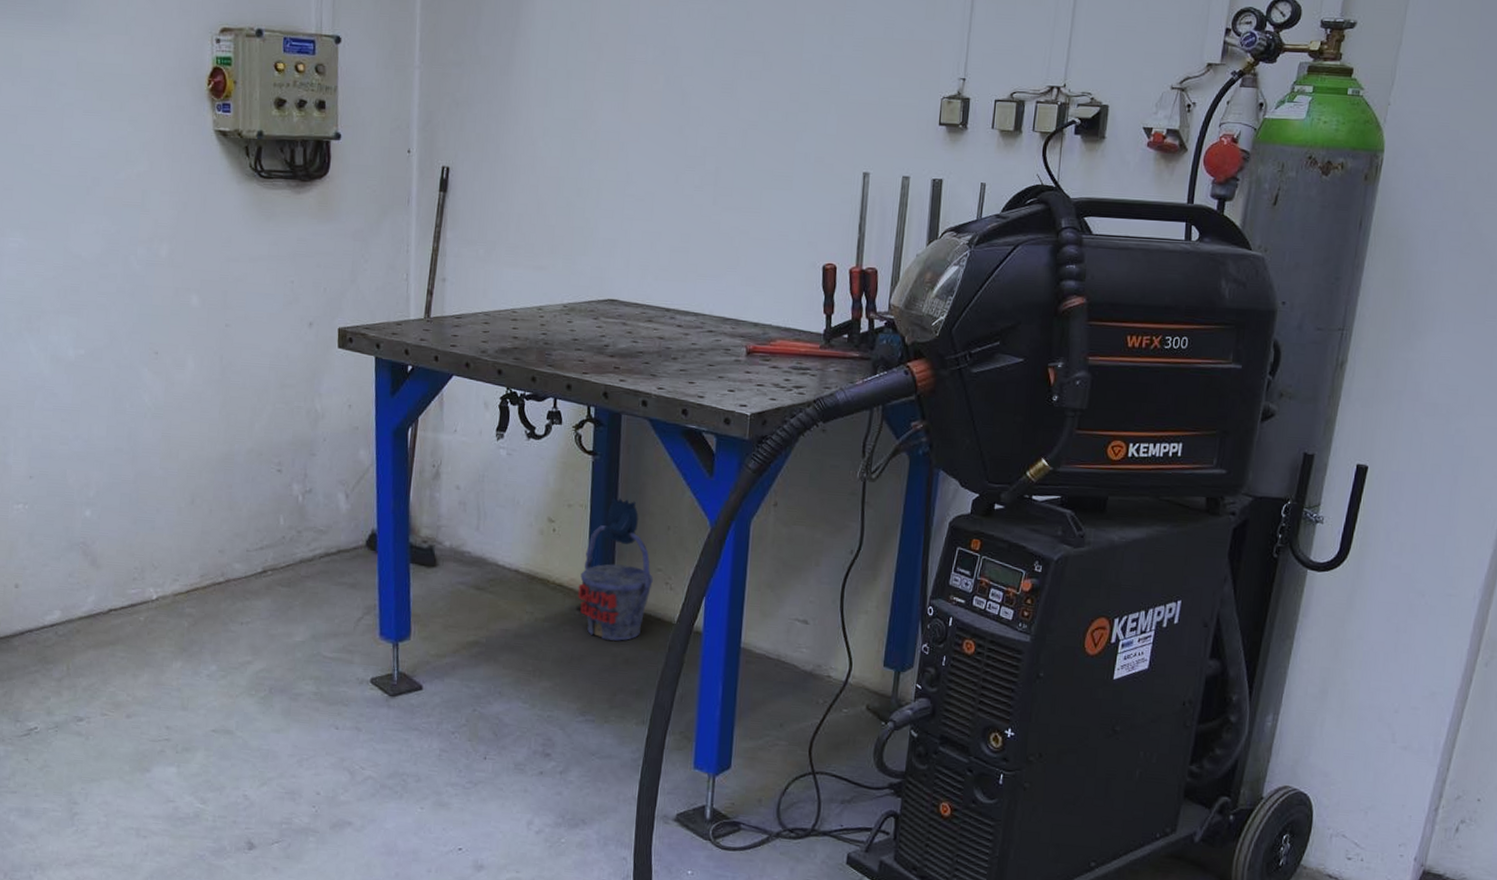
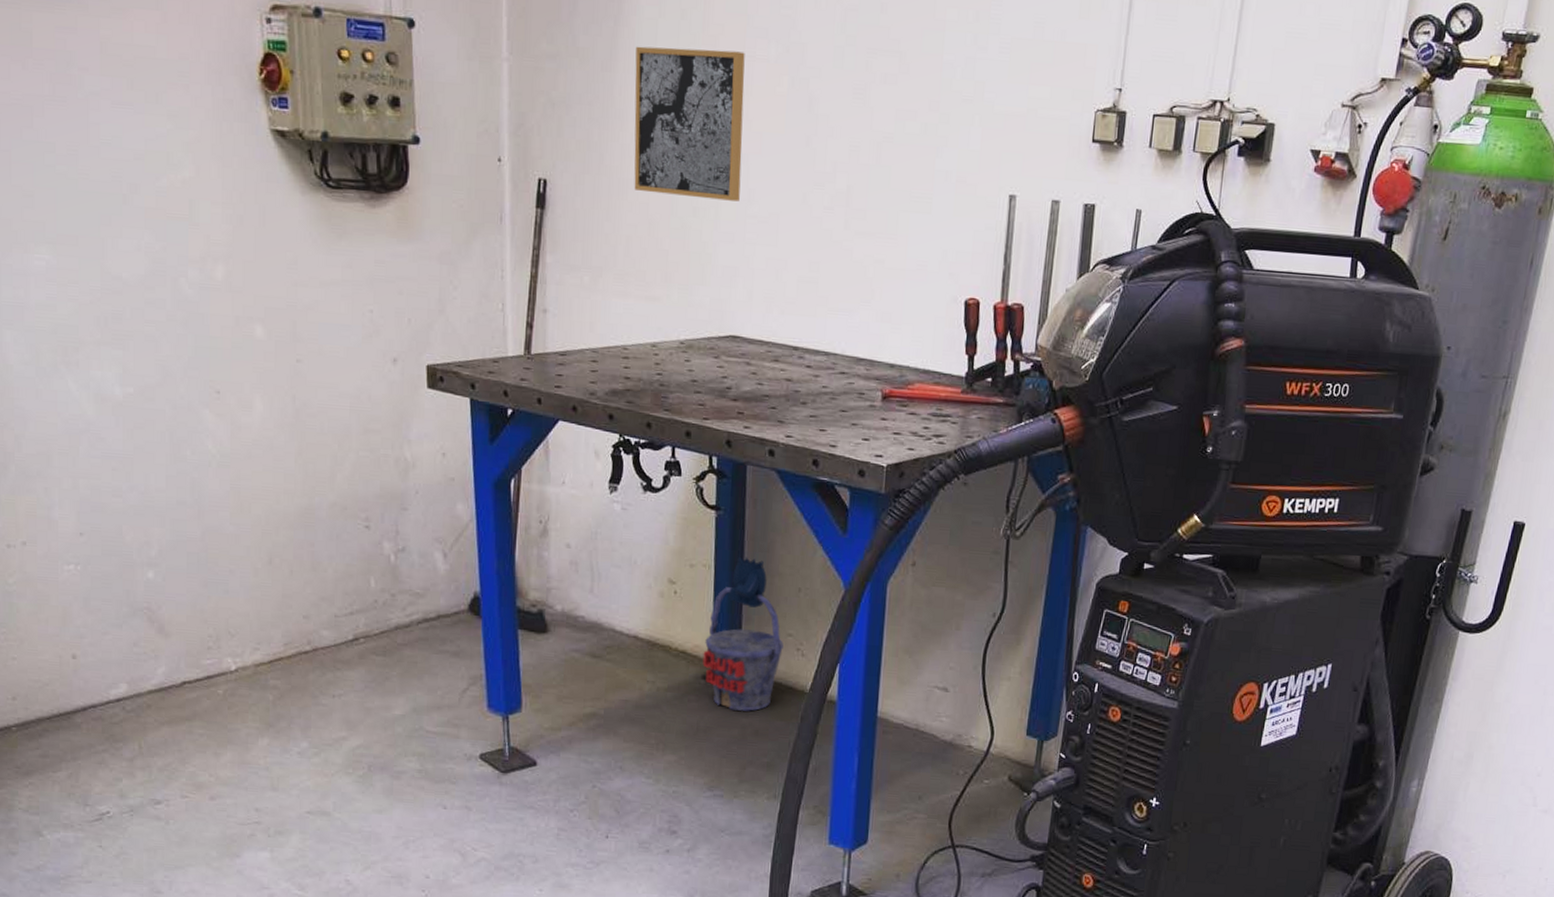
wall art: none [525,53,626,183] -> present [634,46,745,202]

